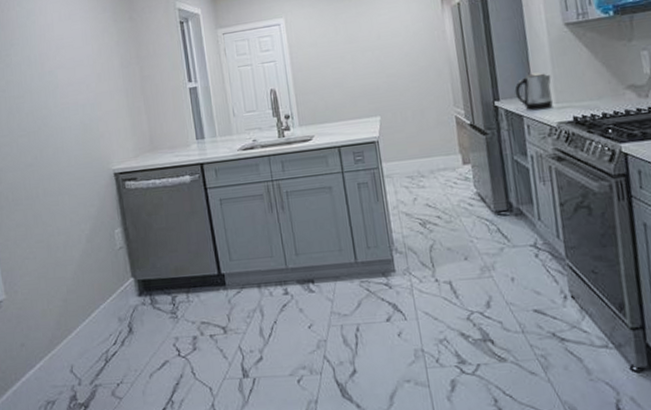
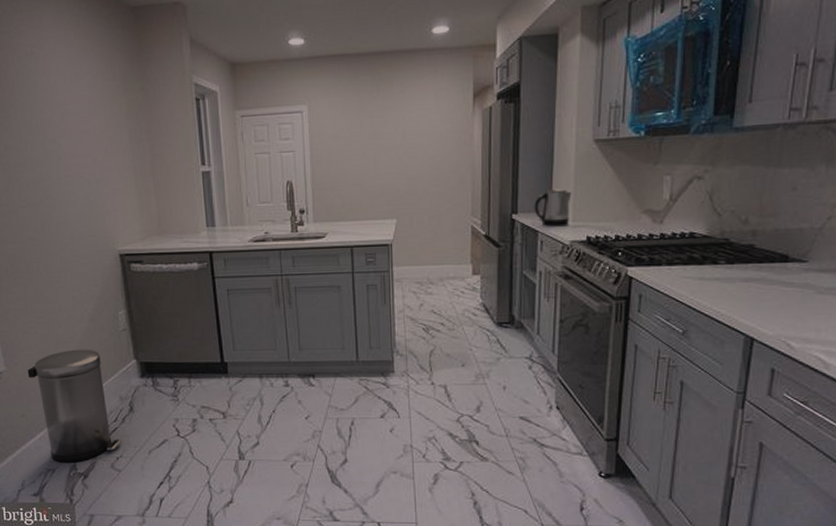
pedal bin: none [27,270,122,394] -> present [27,349,122,464]

